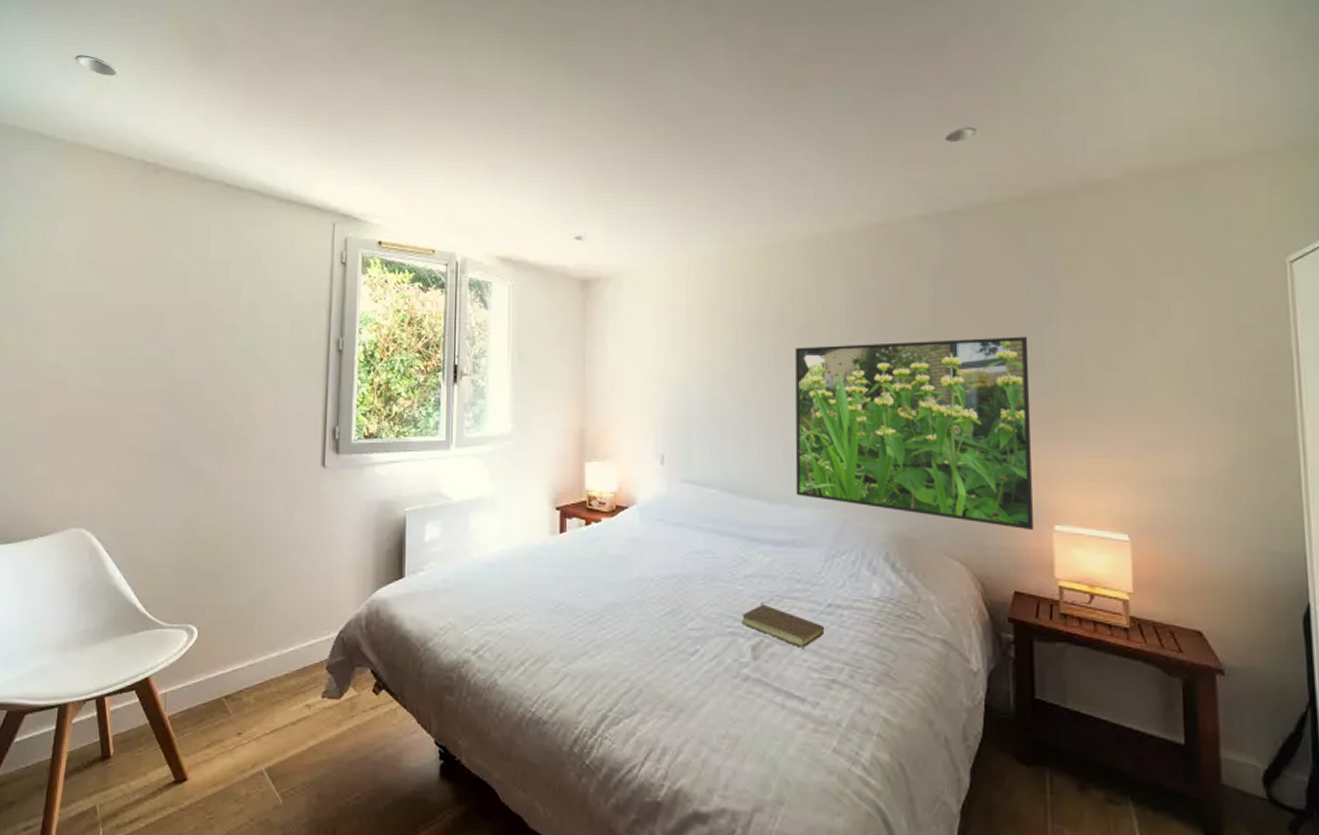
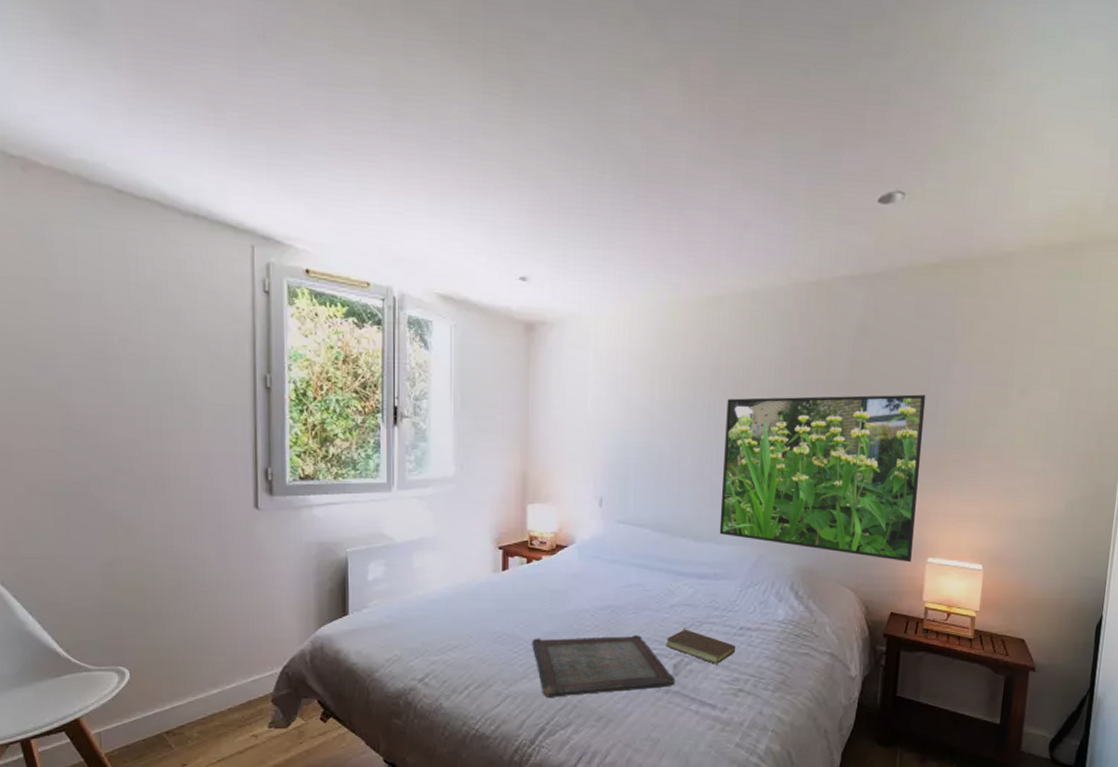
serving tray: none [592,609,755,679] -> present [532,635,676,697]

